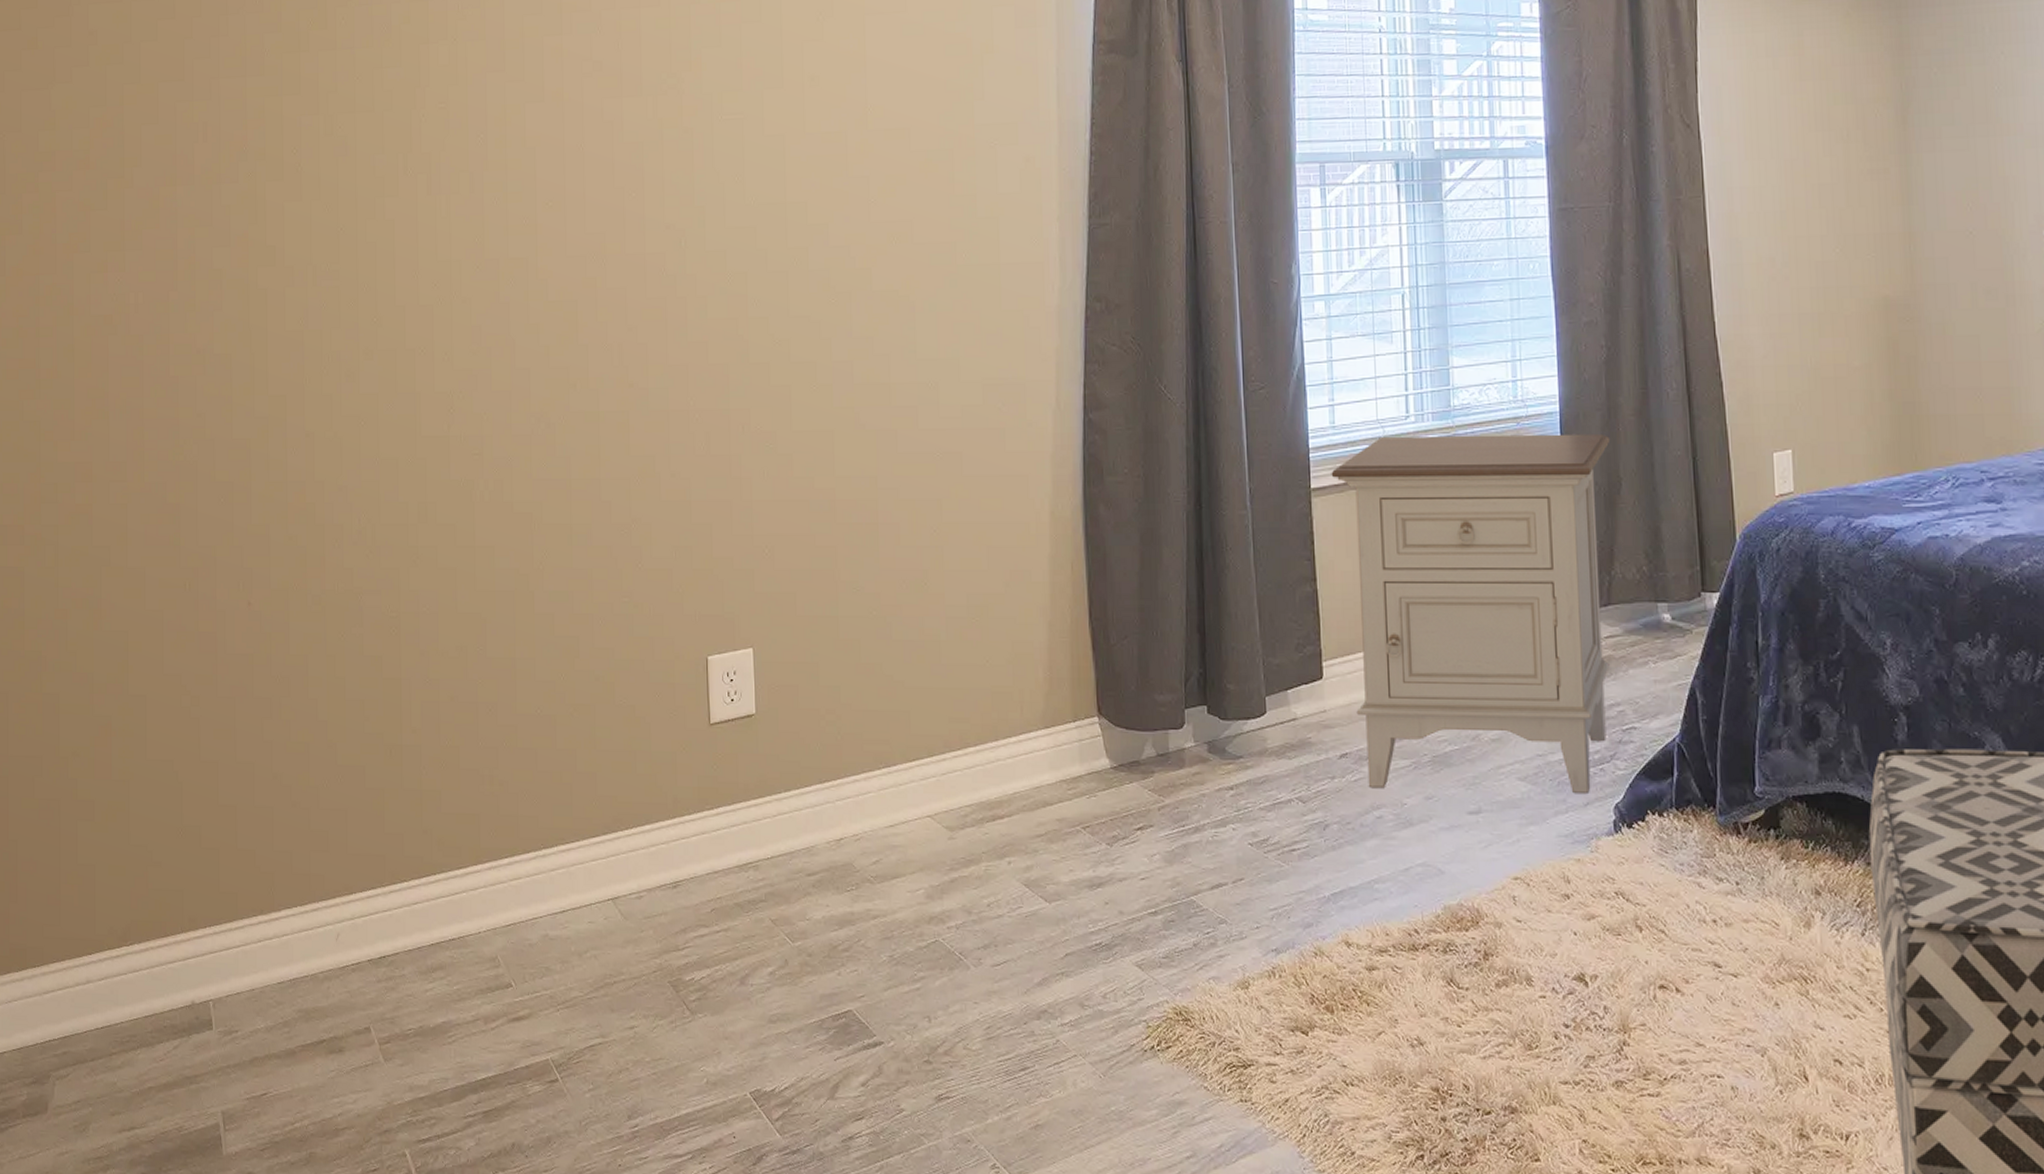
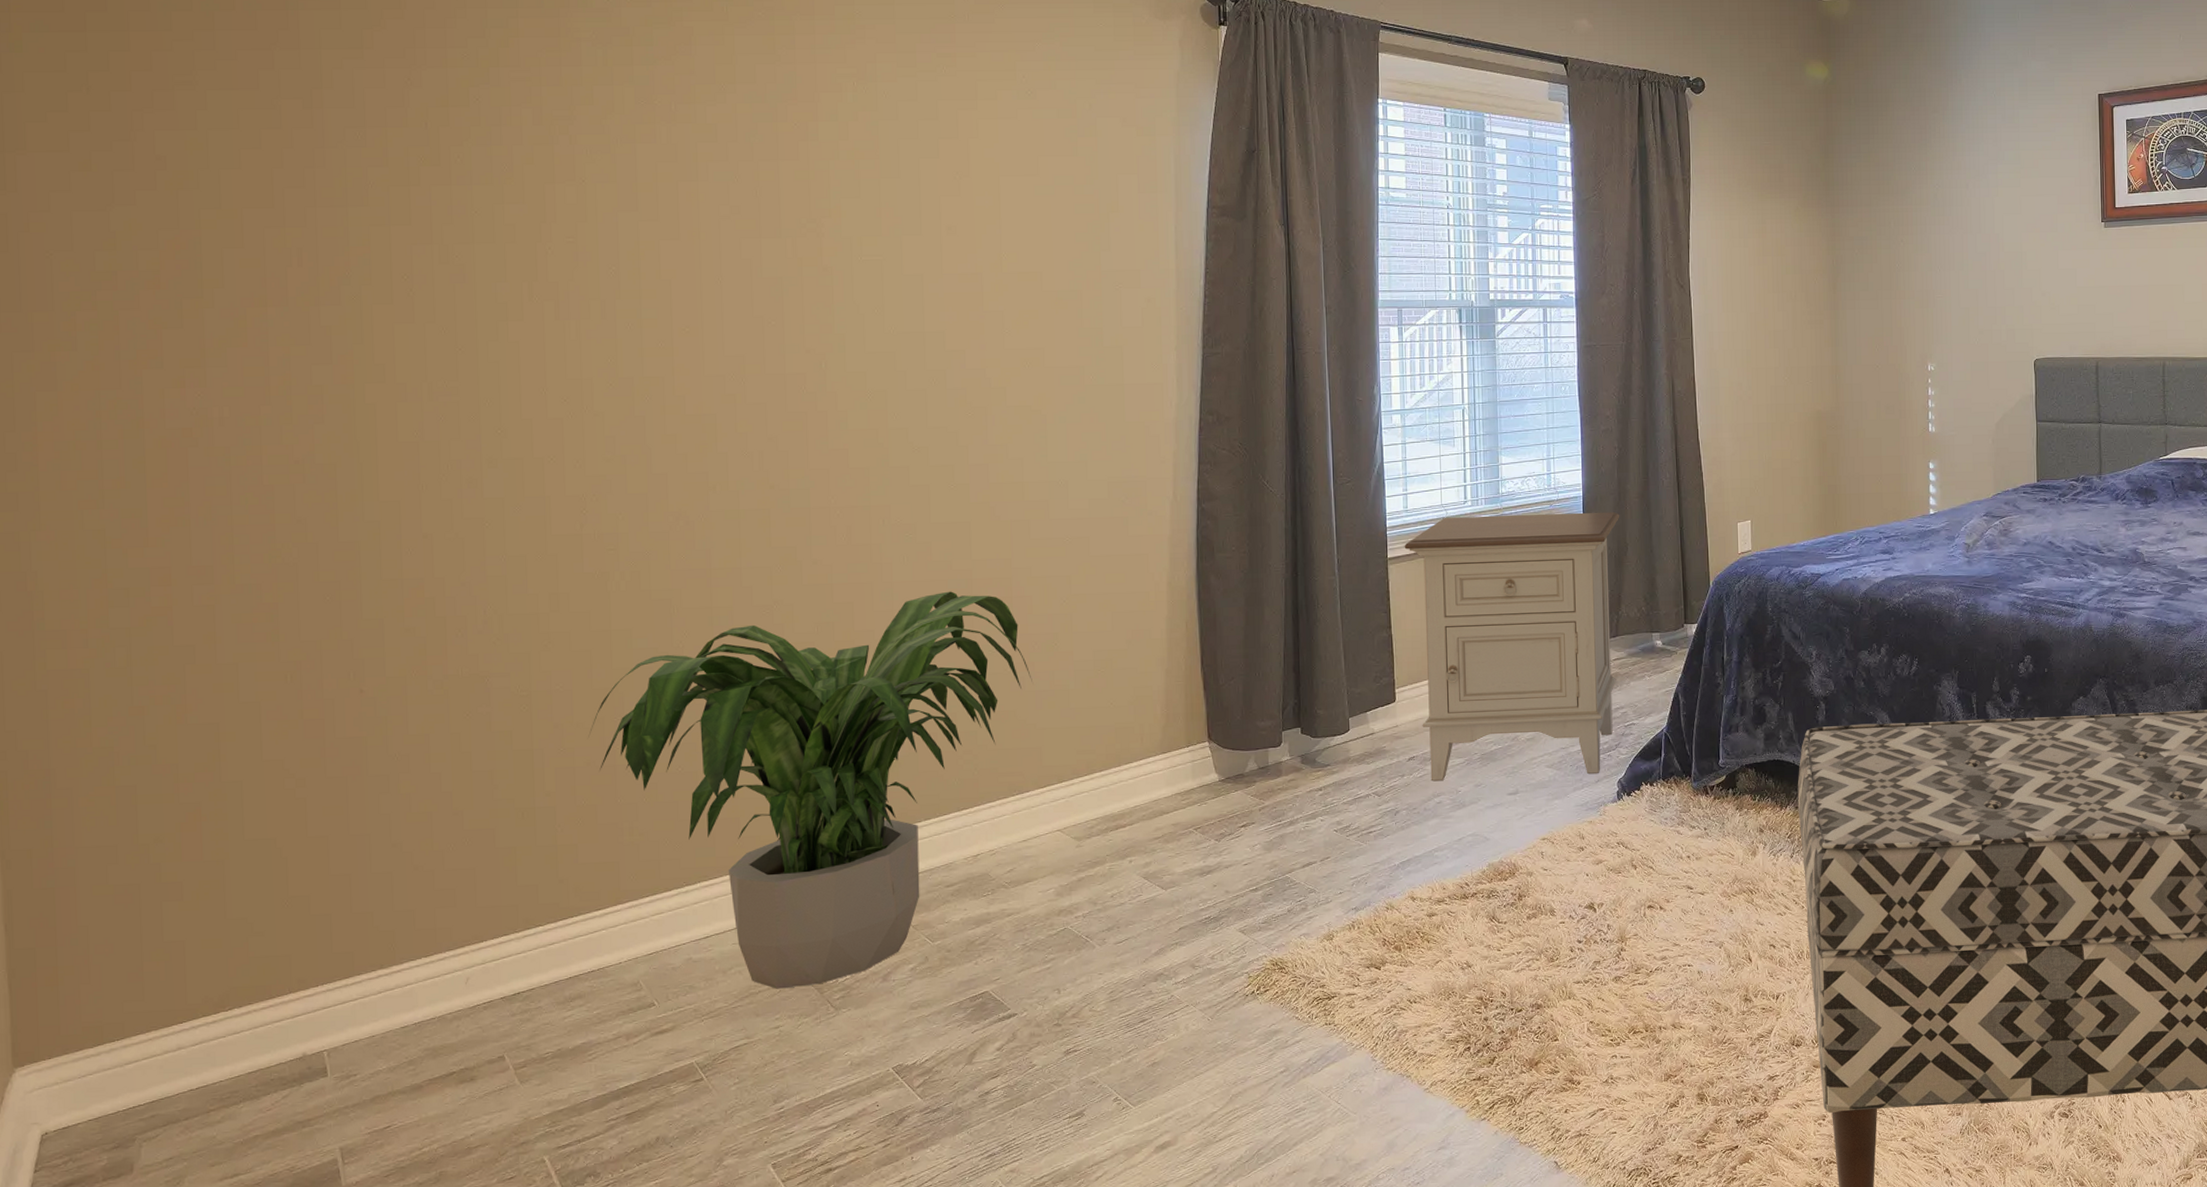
potted plant: none [452,514,900,982] -> present [588,591,1032,989]

